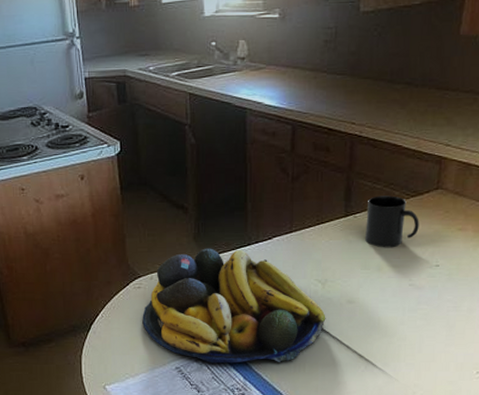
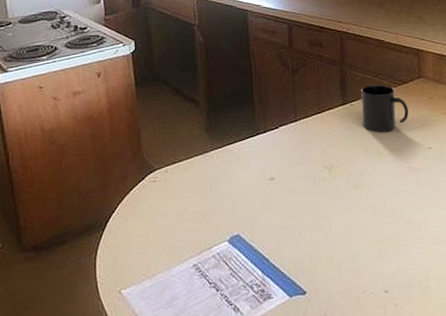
fruit bowl: present [142,248,326,364] -> none [158,139,336,259]

